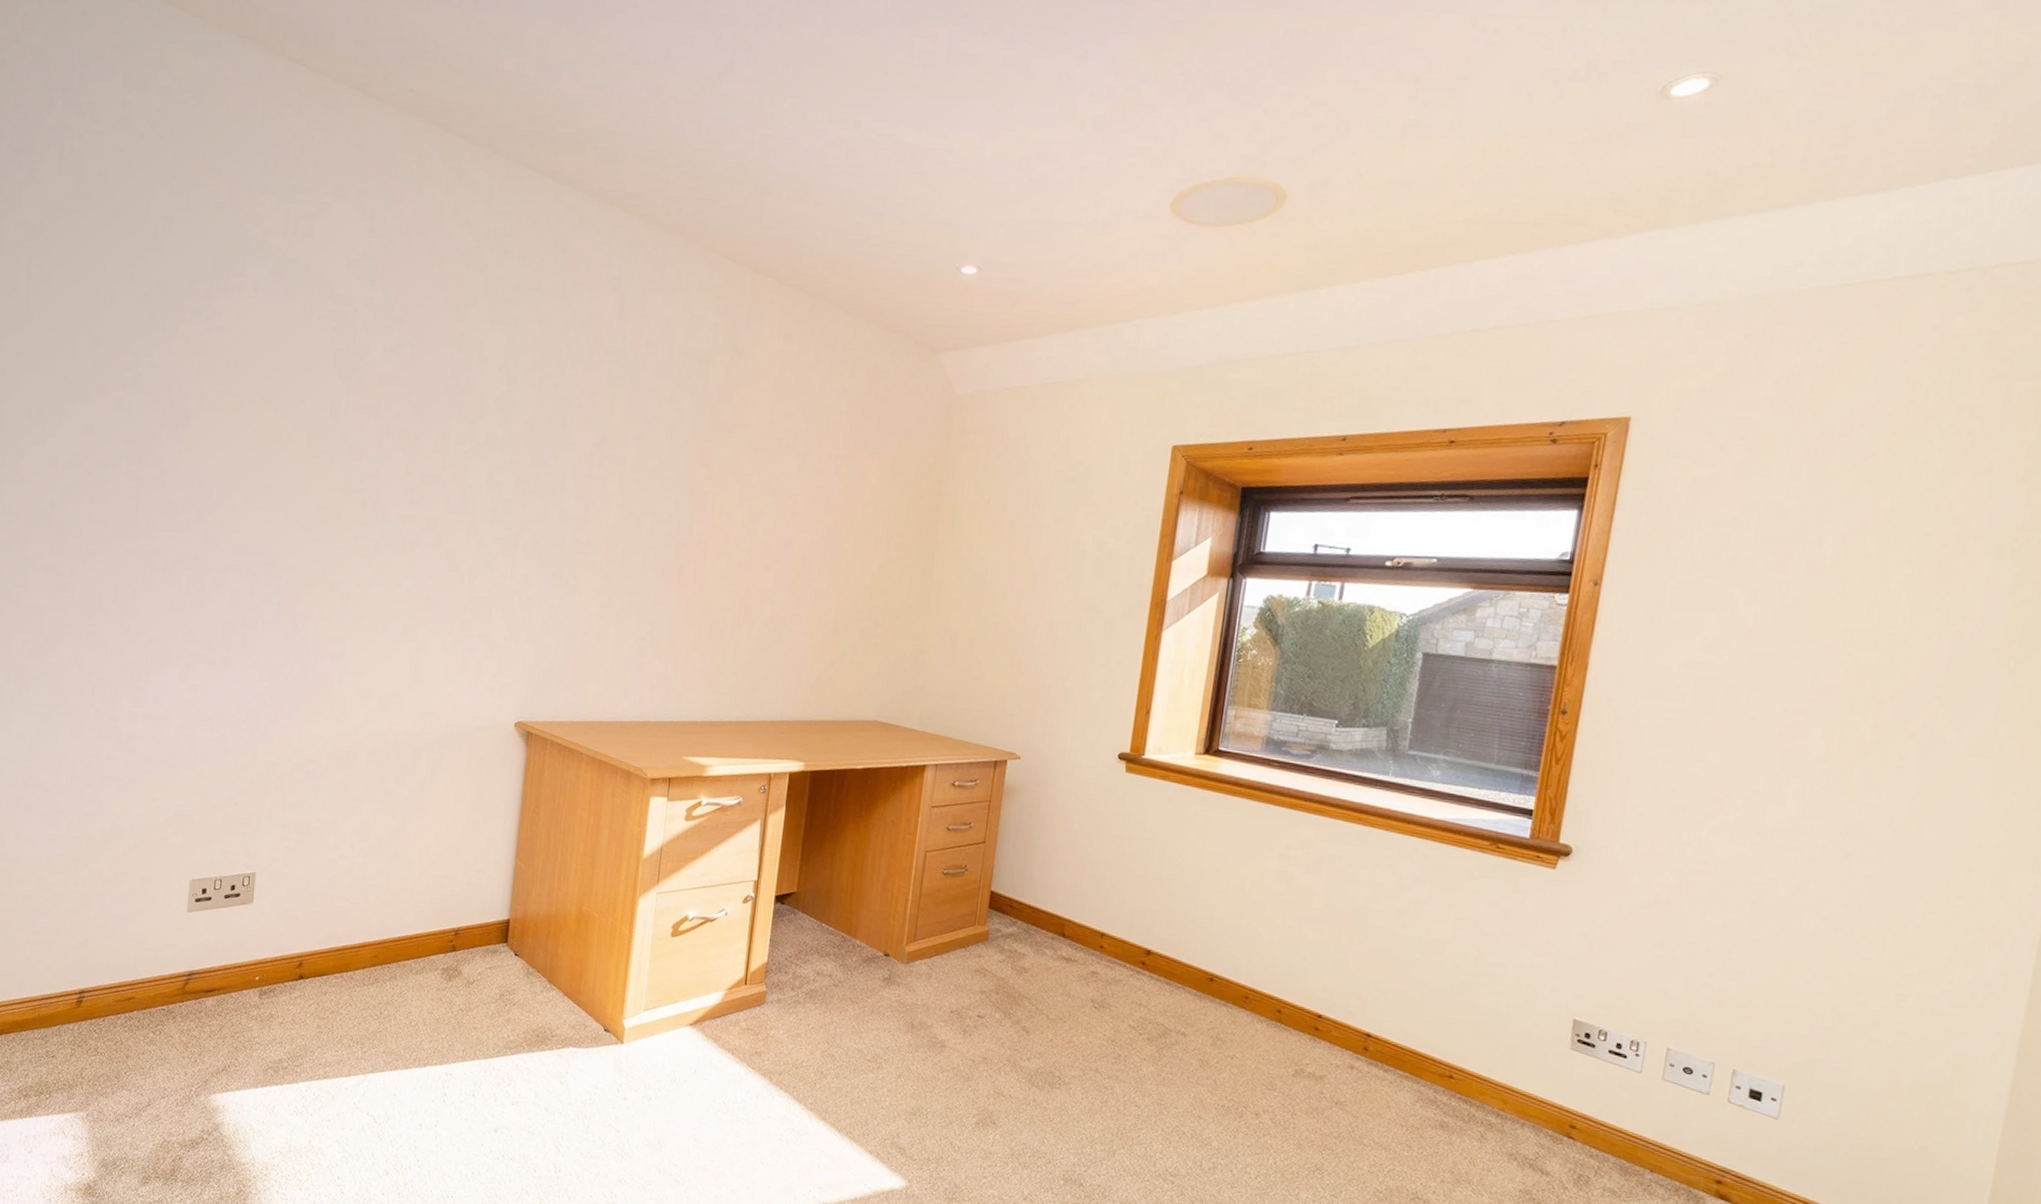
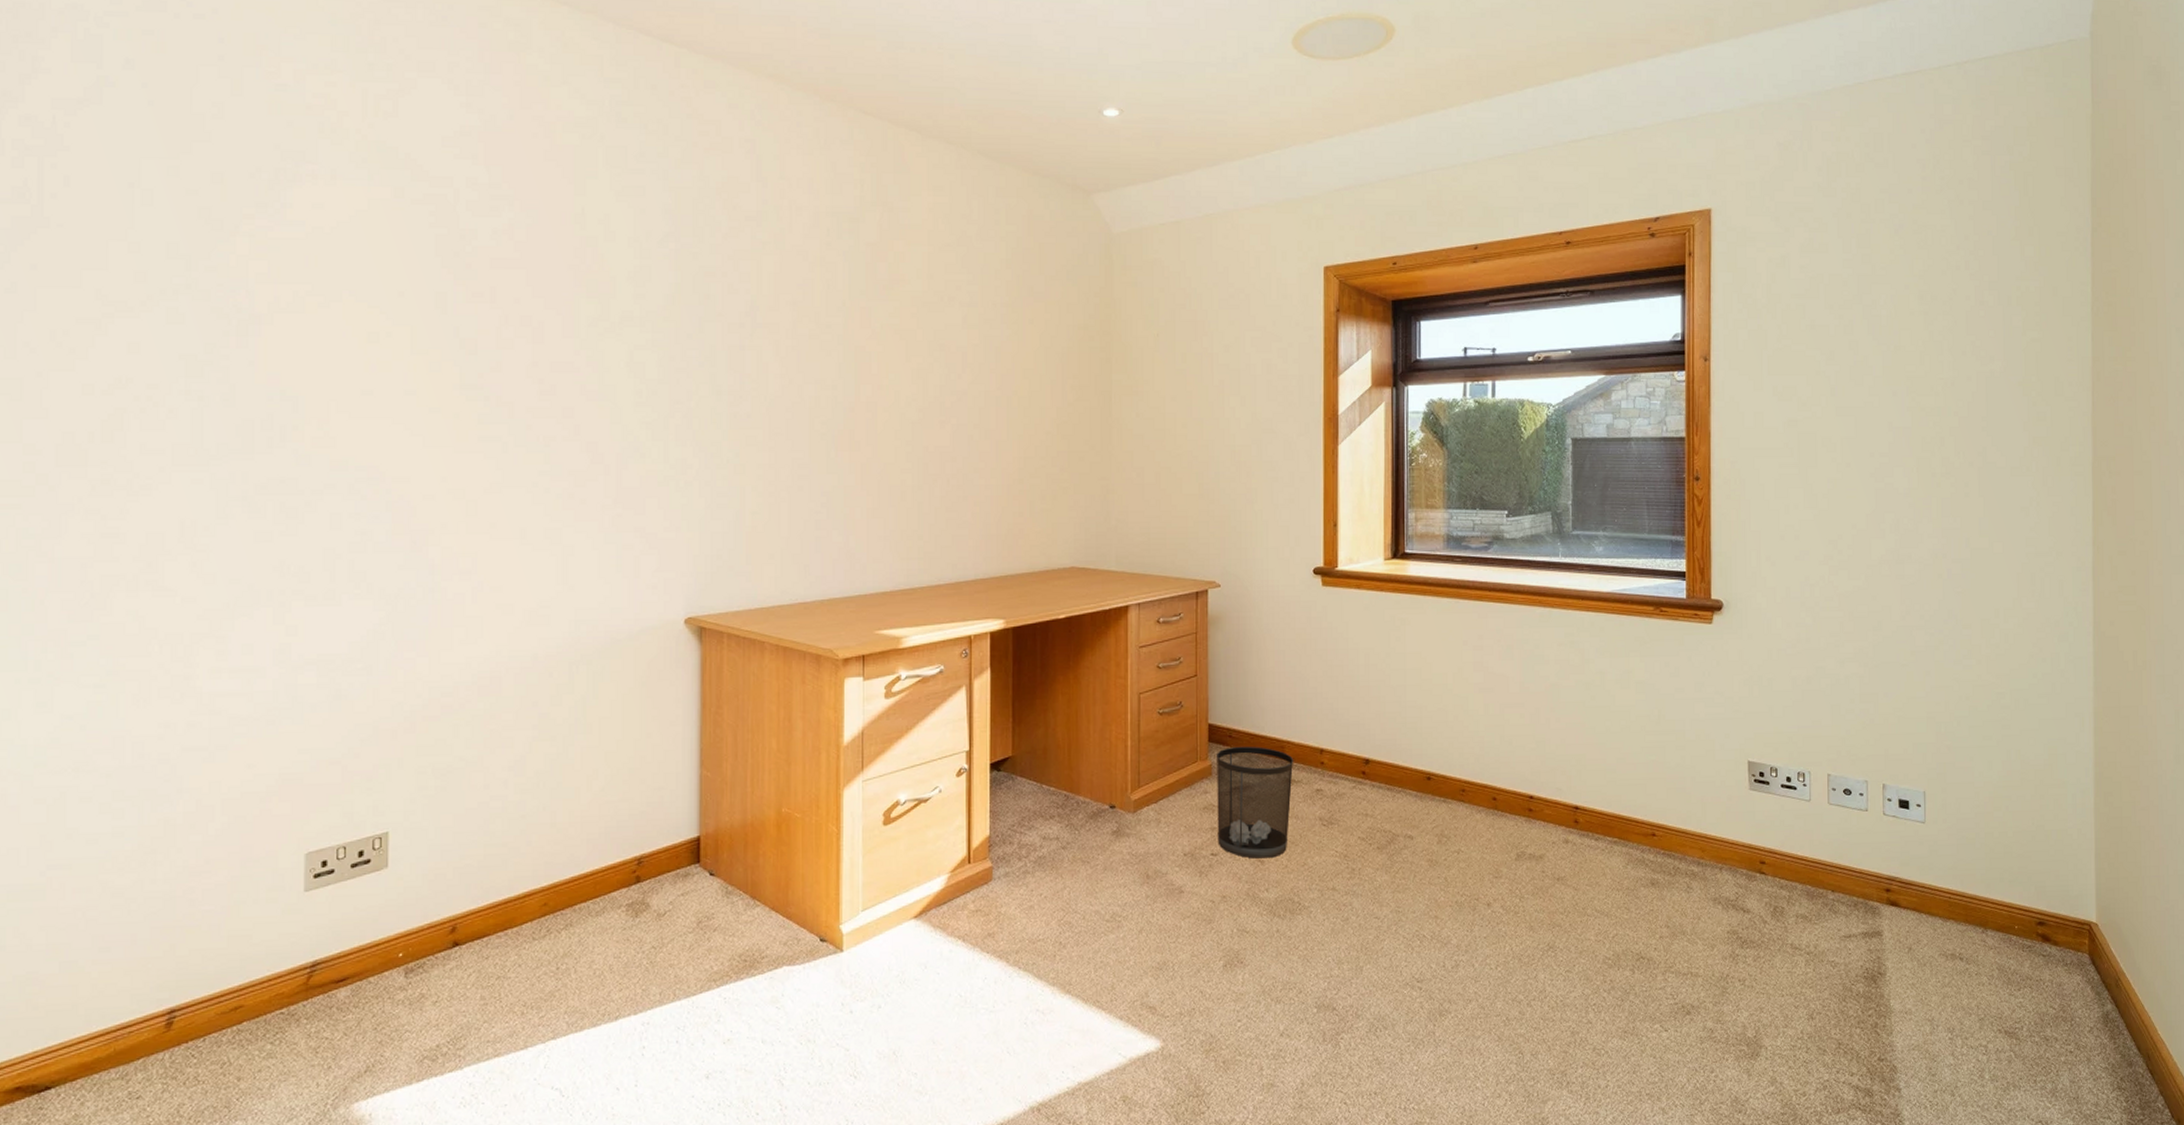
waste bin: none [985,917,1073,1030] -> present [1215,746,1294,859]

